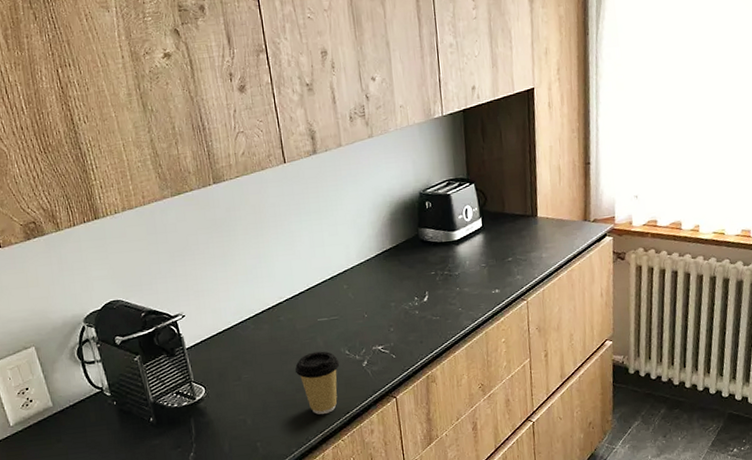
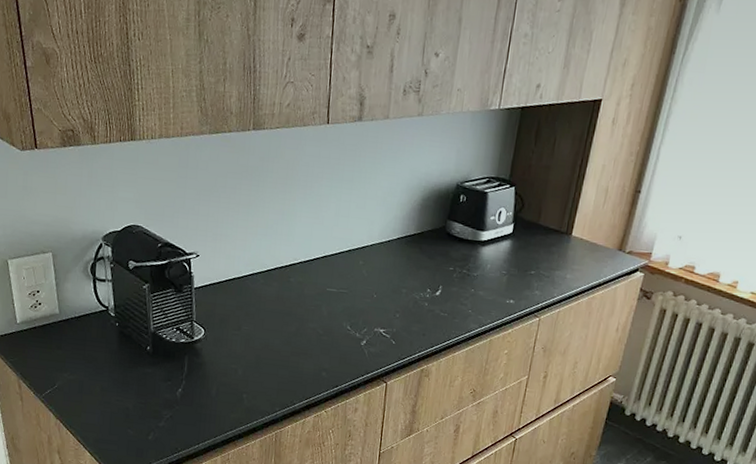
coffee cup: present [295,351,340,415] -> none [295,319,339,383]

